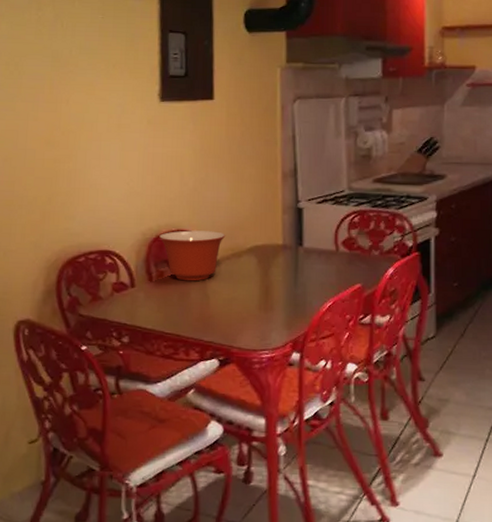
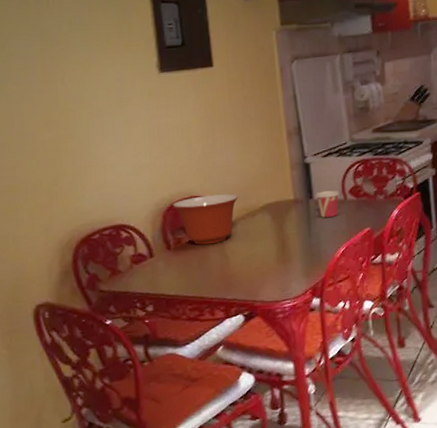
cup: none [305,239,332,268] -> present [315,190,340,218]

